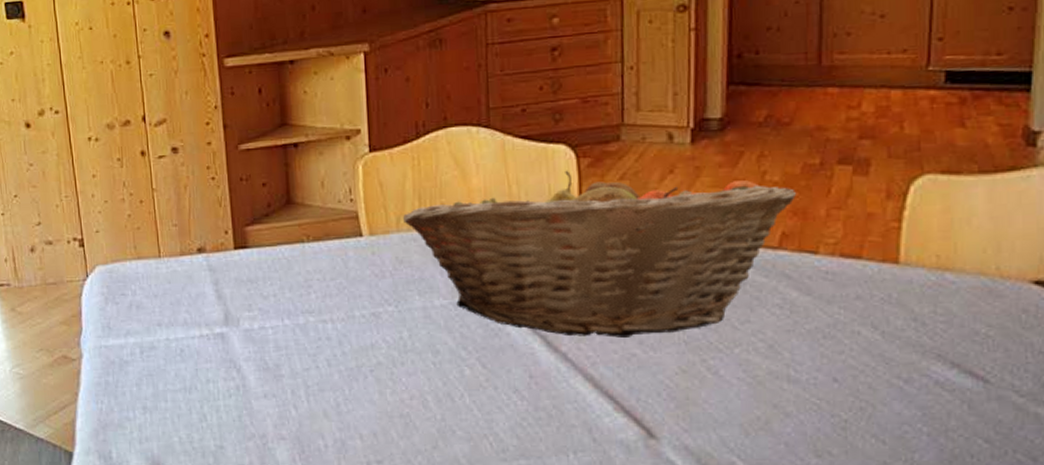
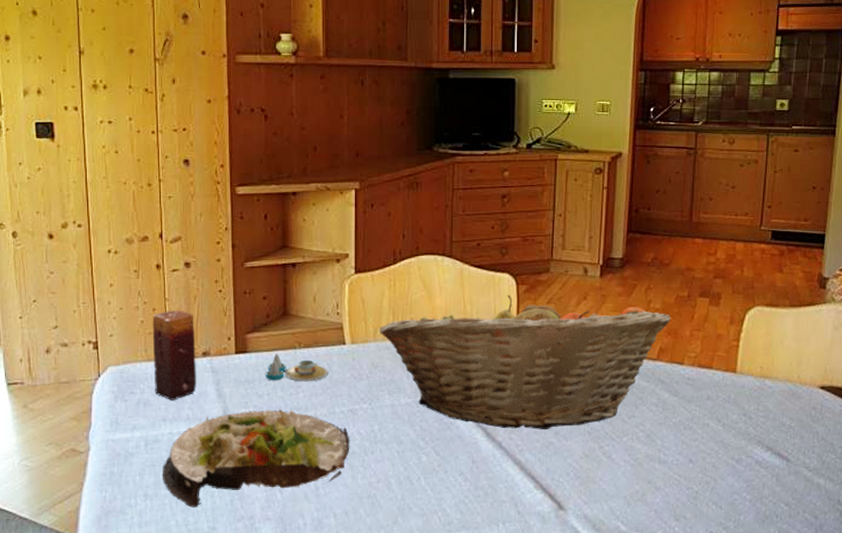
candle: none [140,201,193,303] -> present [152,310,196,400]
salad plate: none [160,313,375,423] -> present [162,409,350,507]
salt and pepper shaker set: none [270,247,345,281] -> present [266,353,329,382]

